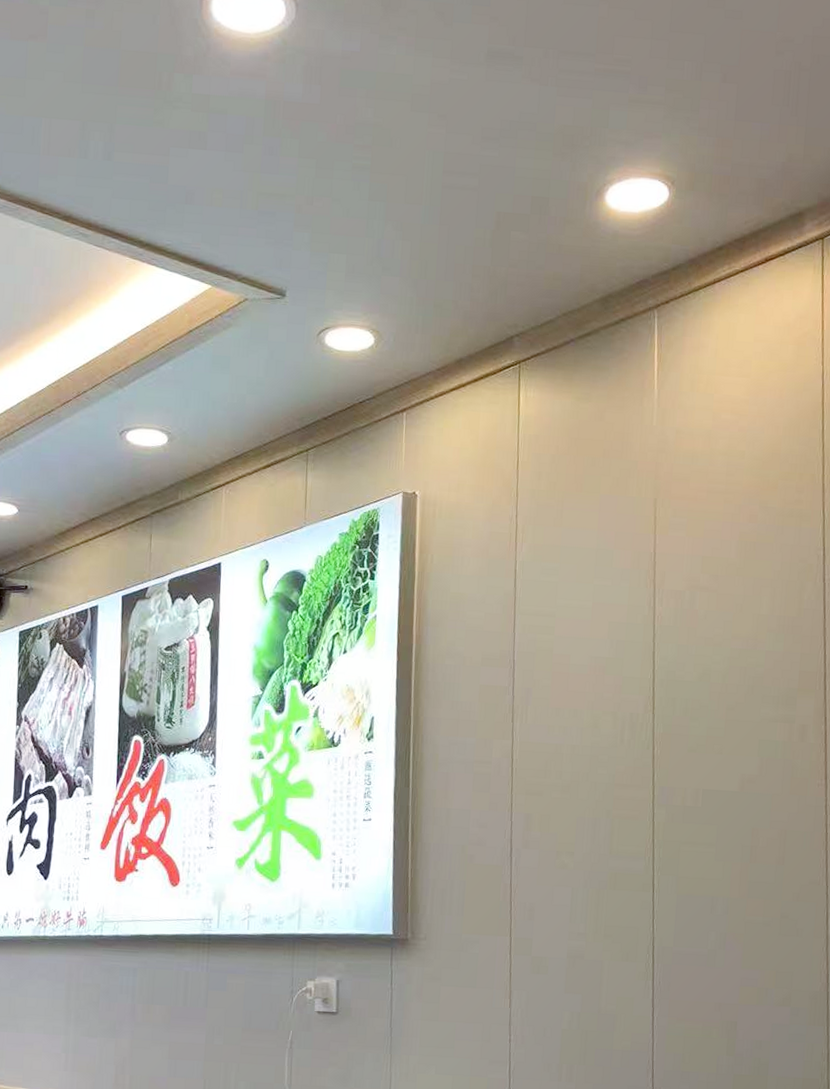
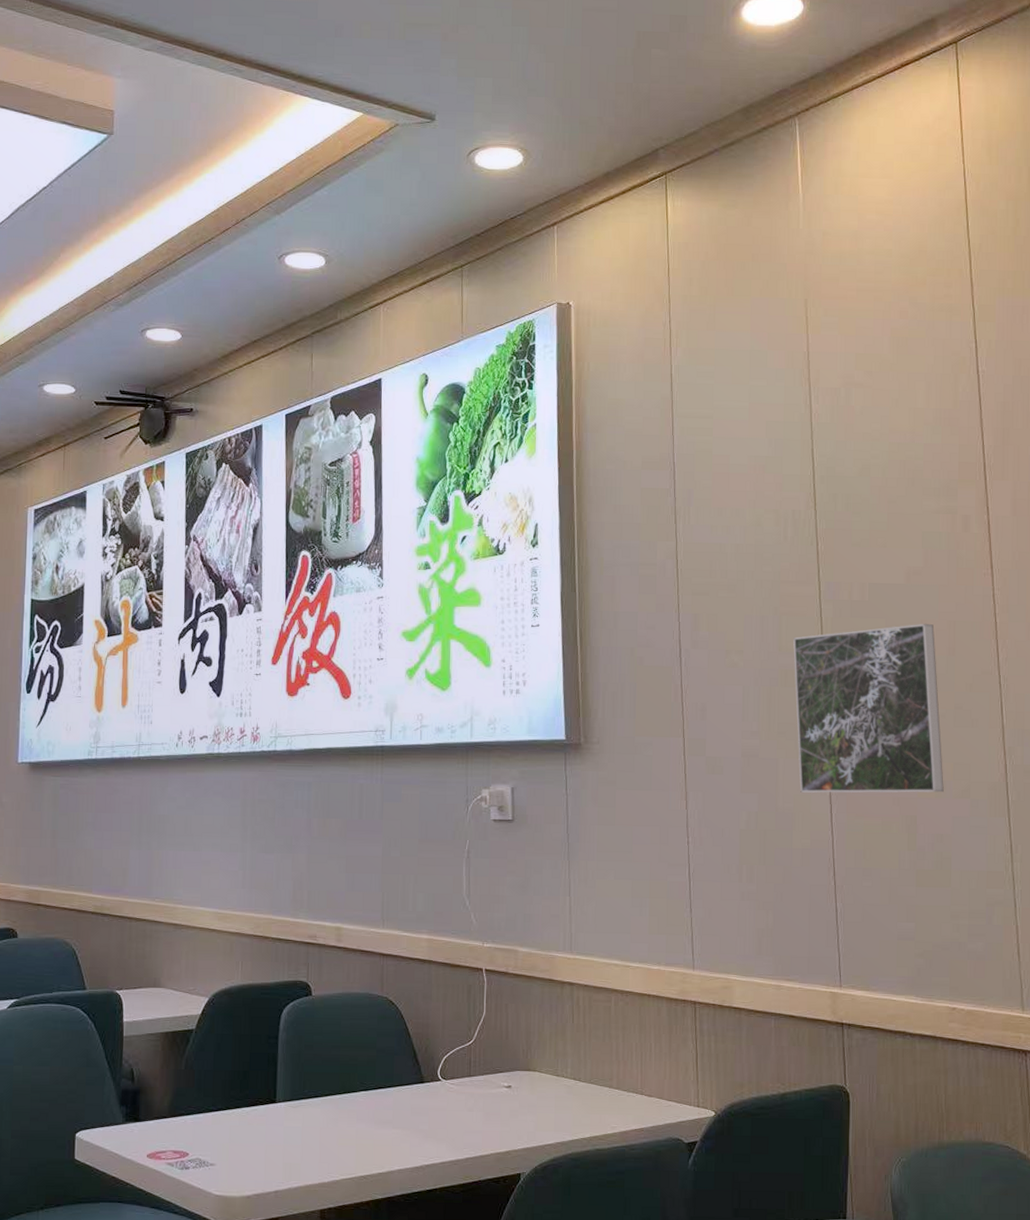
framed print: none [623,831,766,1000] -> present [793,623,944,793]

